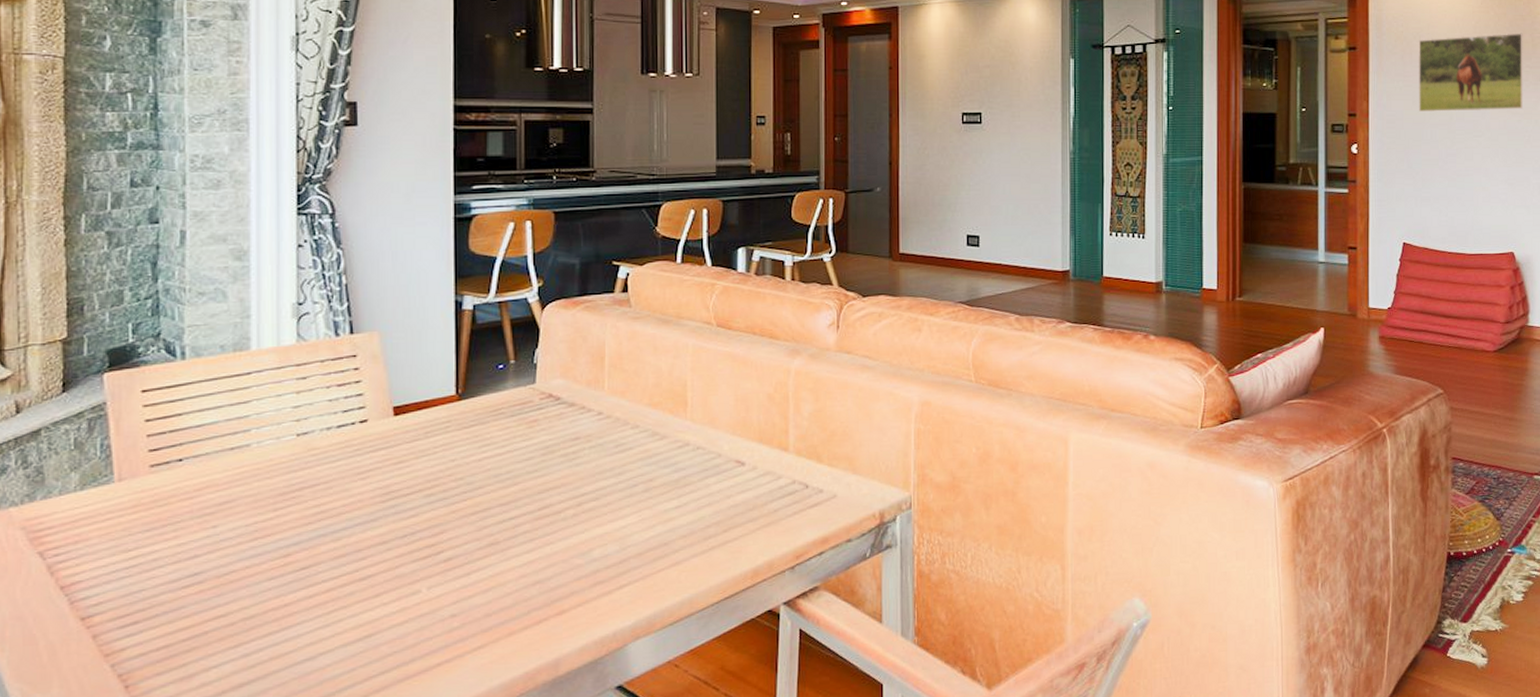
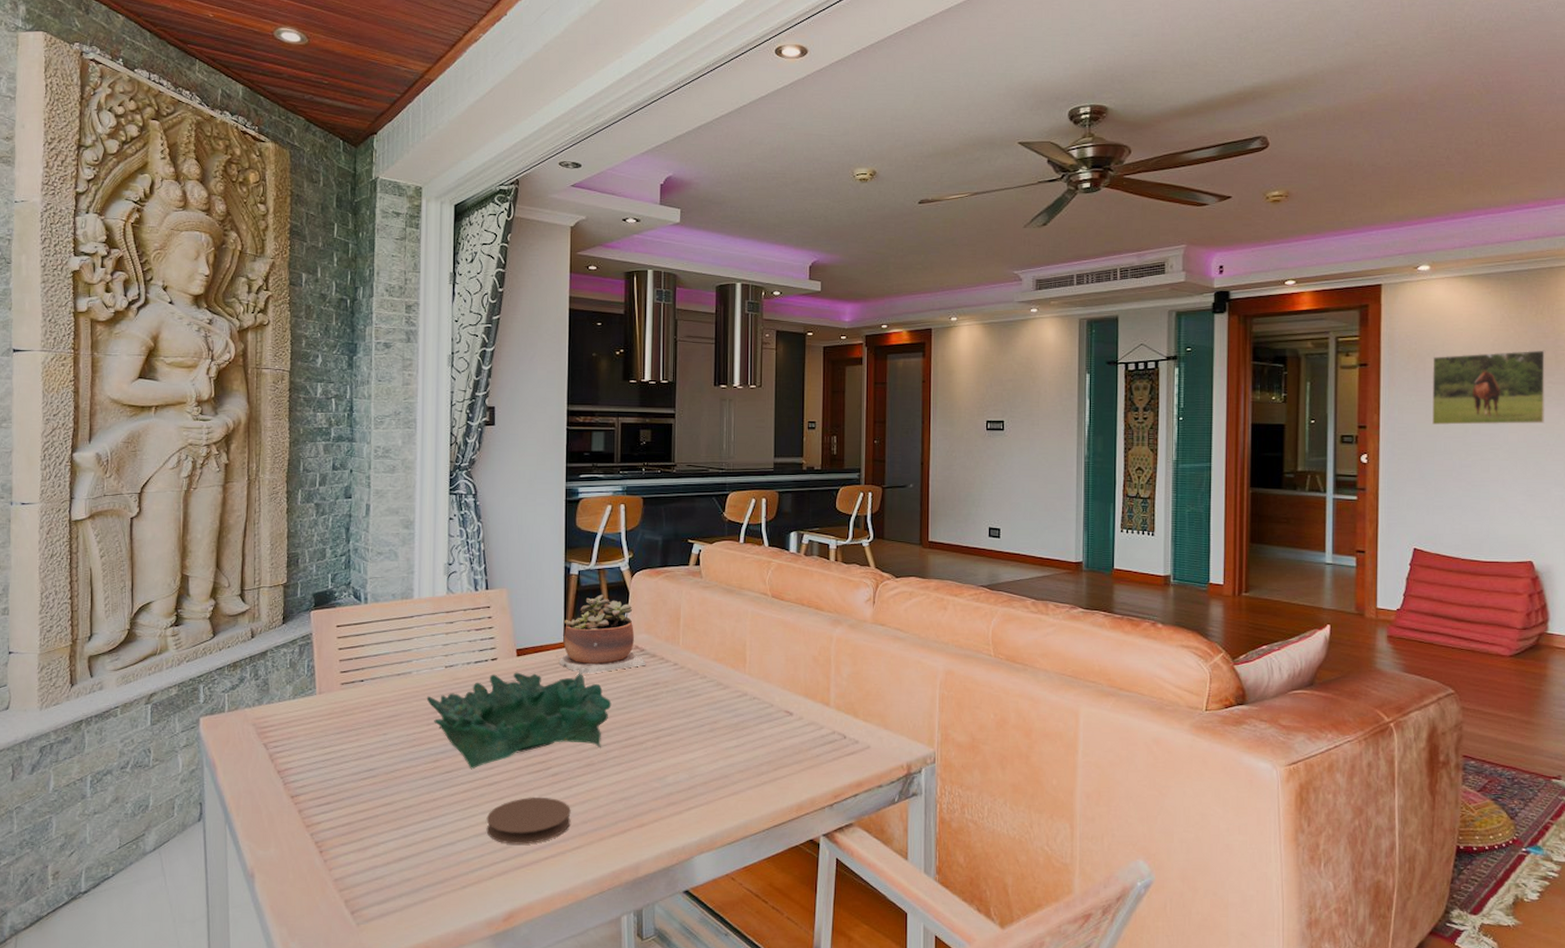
decorative bowl: none [271,431,520,563] -> present [426,672,612,770]
coaster: none [358,589,470,652] -> present [486,797,571,844]
succulent plant: none [446,332,563,433] -> present [556,594,646,674]

